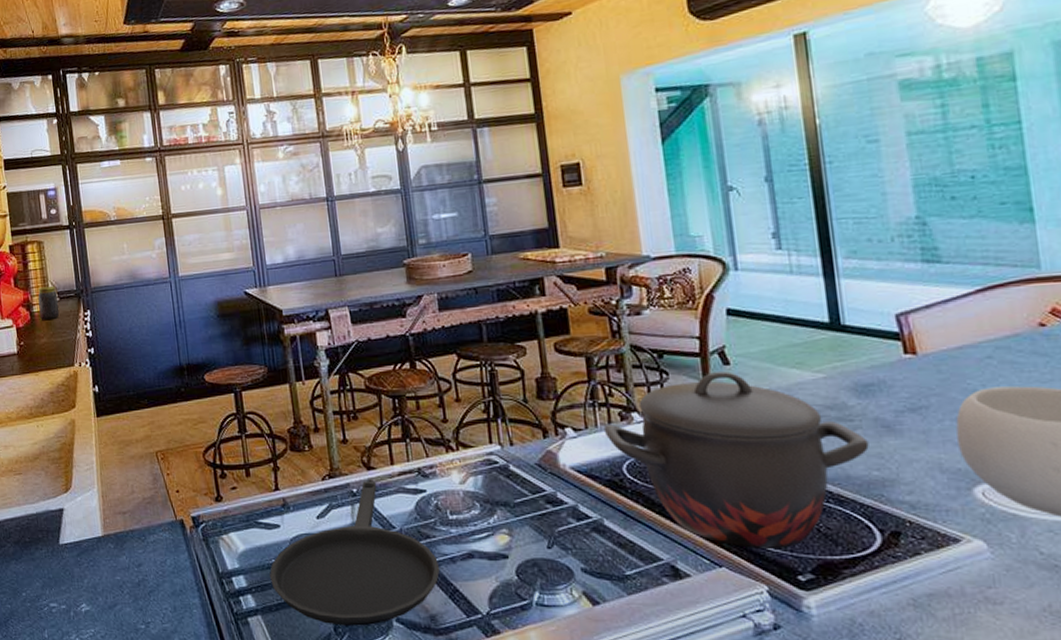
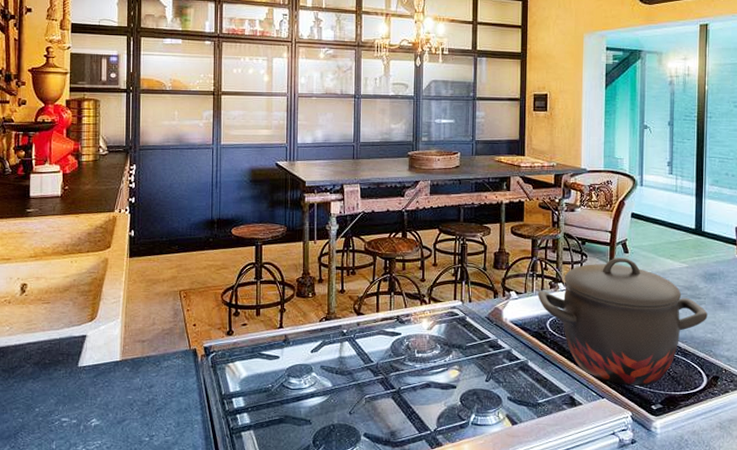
jar: present [38,286,60,321] -> none [88,139,107,170]
frying pan: present [270,481,441,626] -> none [265,324,404,440]

